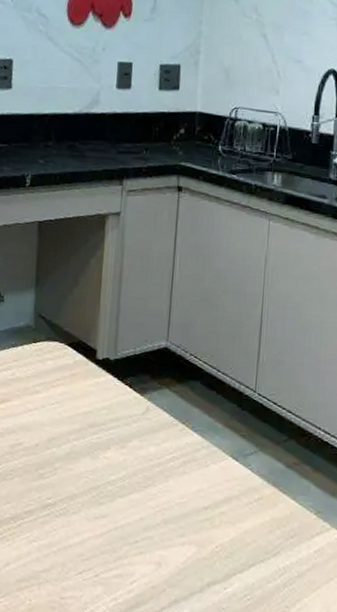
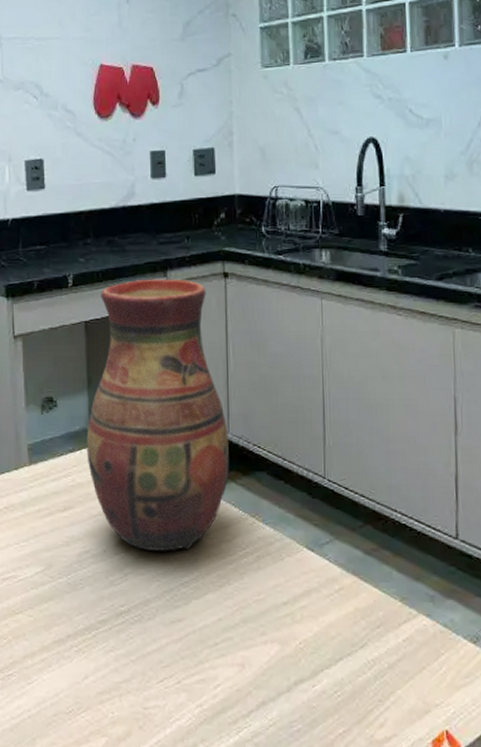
vase: none [28,185,168,450] -> present [86,278,229,551]

